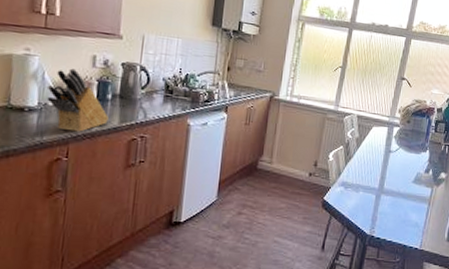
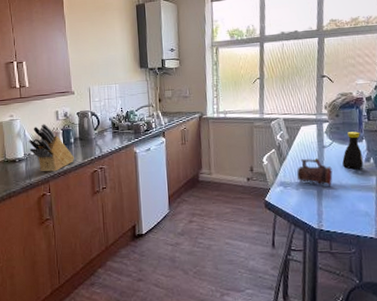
beer mug: none [359,160,394,193] -> present [296,158,333,186]
bottle: none [404,140,426,179] -> present [342,131,364,170]

